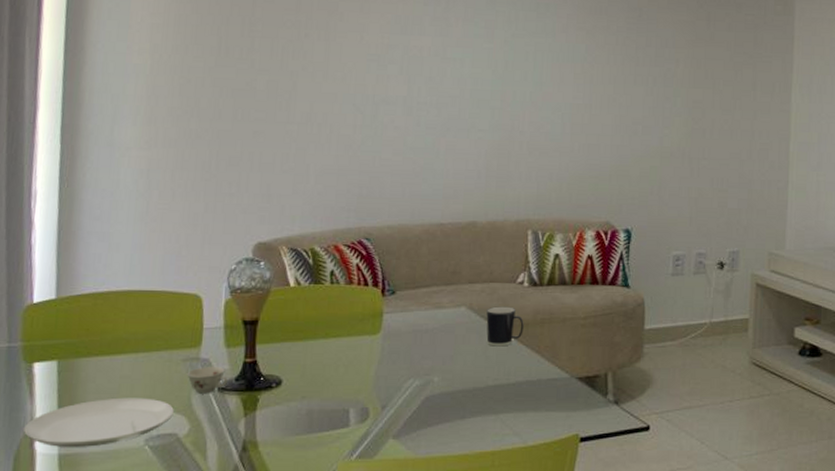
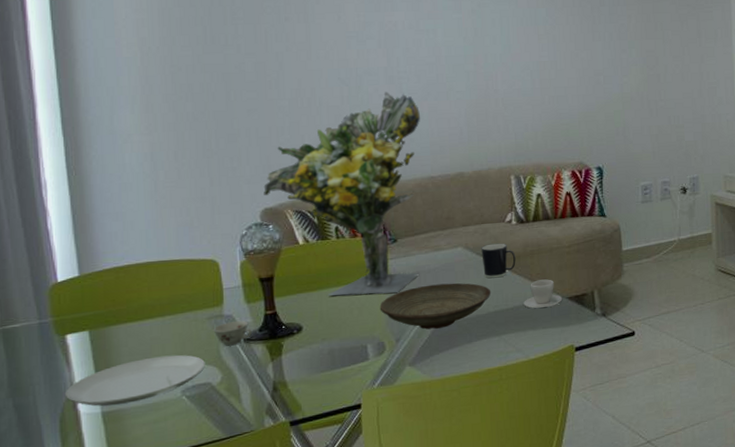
bouquet: none [259,124,436,352] -> present [263,92,420,296]
decorative bowl: none [368,347,493,398] -> present [379,283,491,330]
teacup: none [527,354,572,388] -> present [524,279,563,308]

